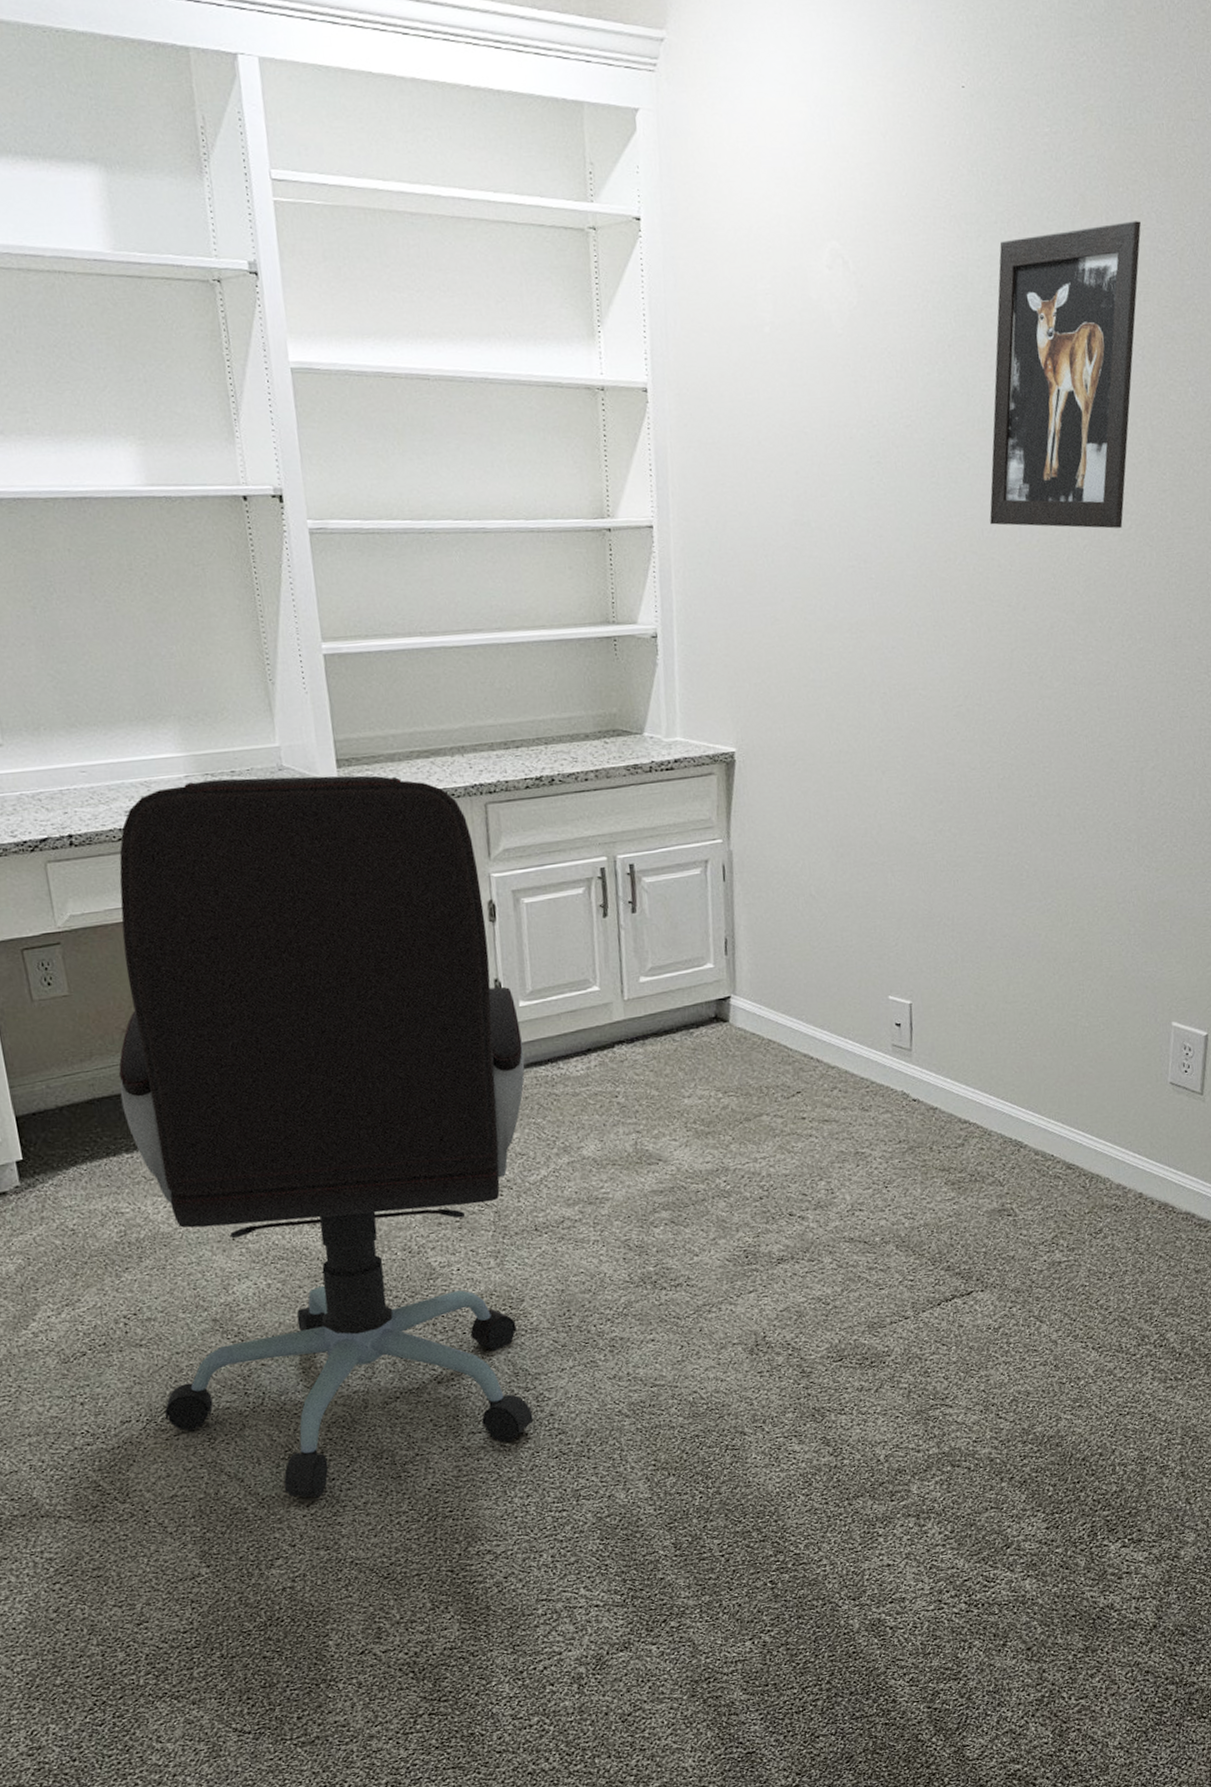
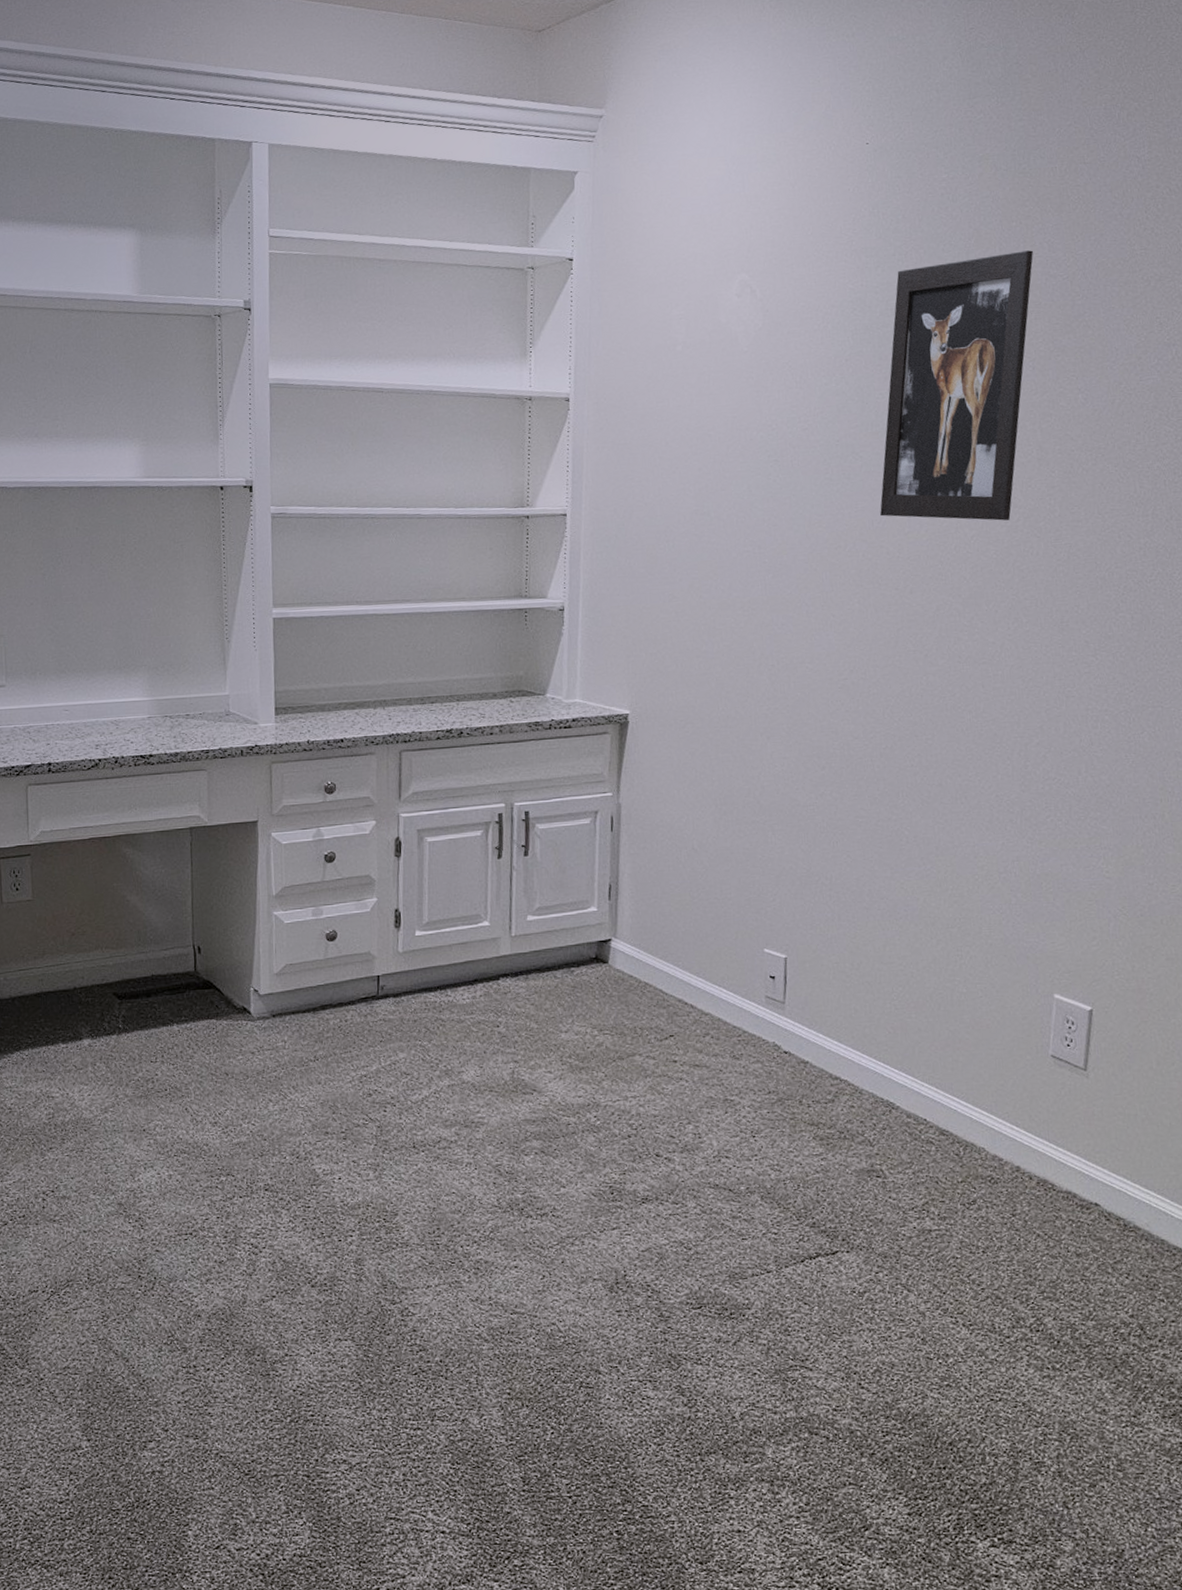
office chair: present [119,775,534,1498] -> none [63,720,416,1386]

